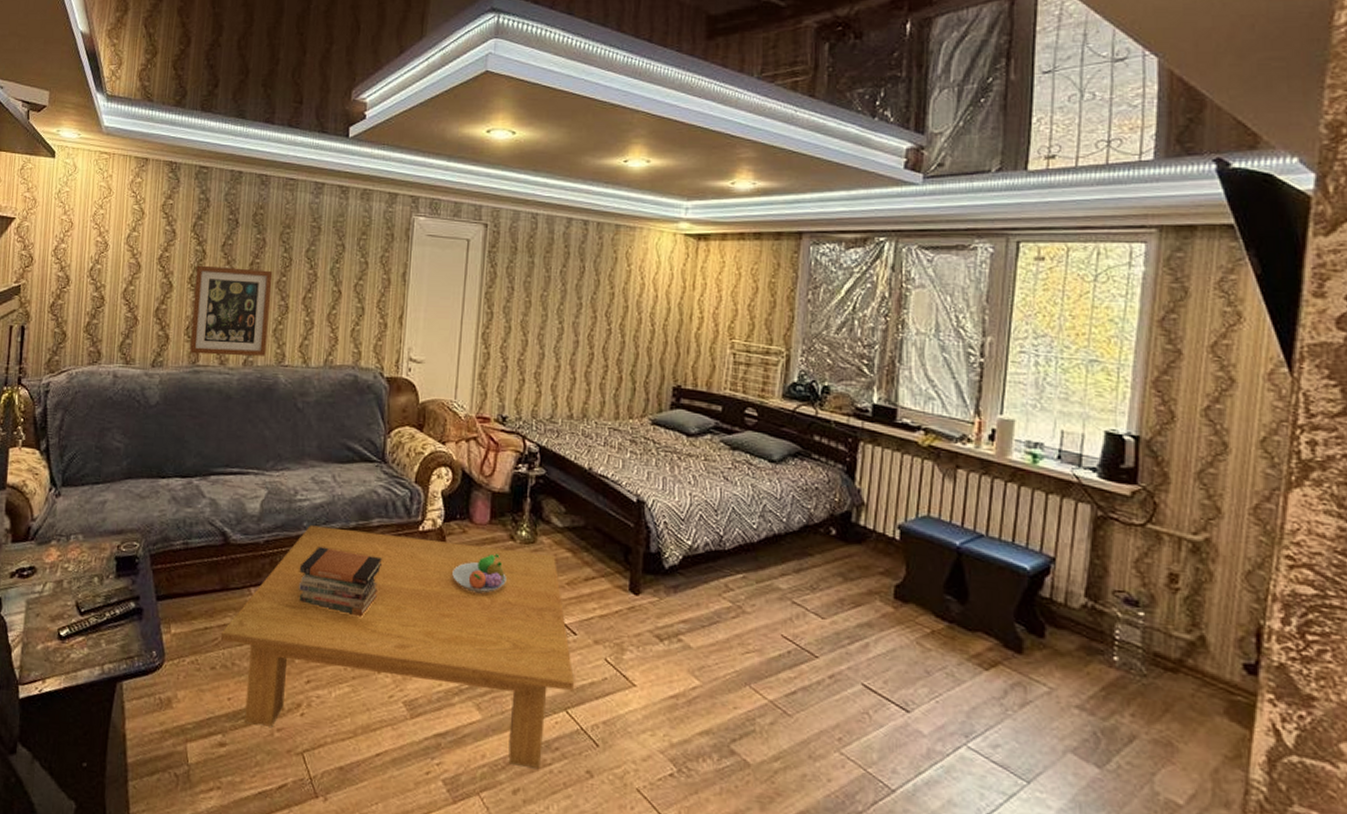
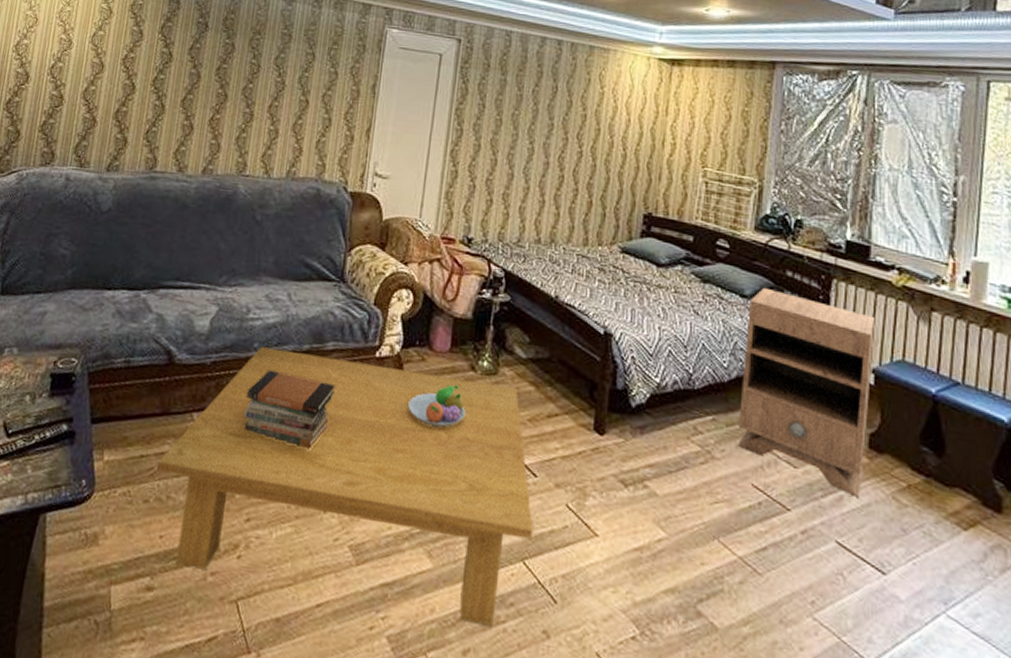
wall art: present [190,265,273,356] -> none [148,67,240,165]
nightstand: none [767,452,902,643] -> present [737,287,876,497]

